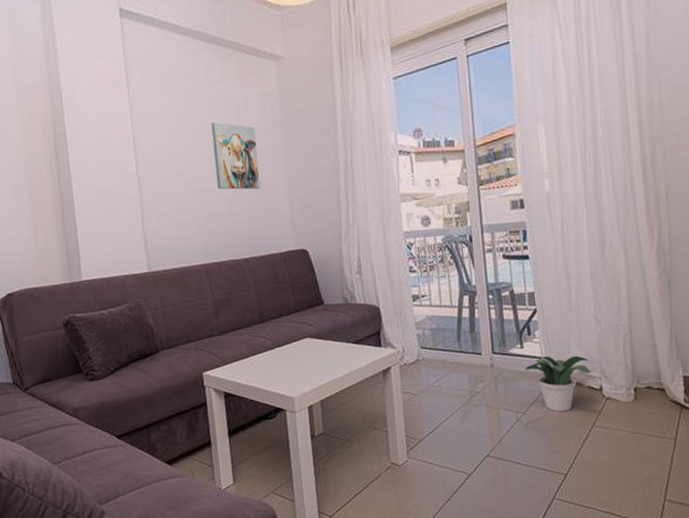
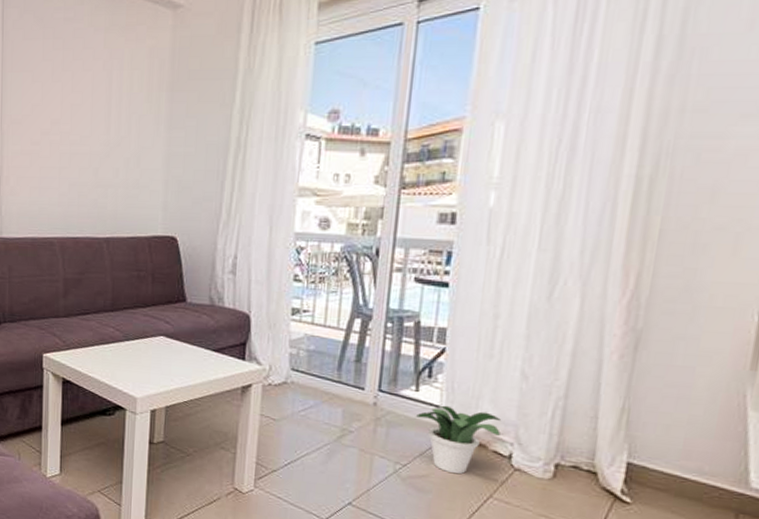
wall art: present [211,121,261,190] -> none [85,77,137,161]

